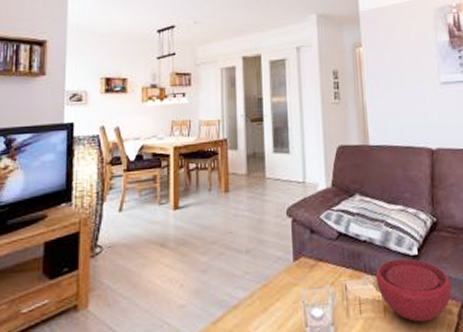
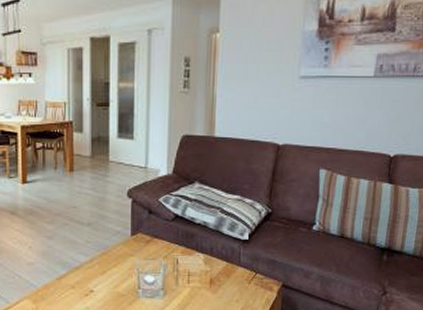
bowl: present [376,258,452,322] -> none [206,242,276,295]

